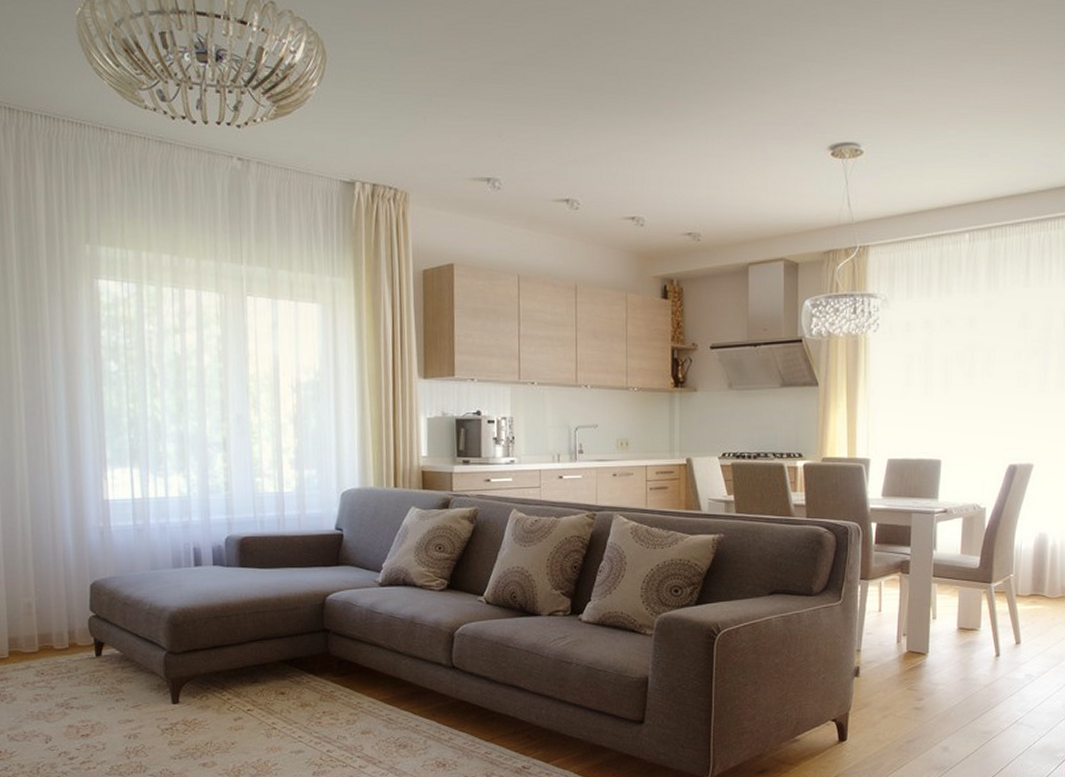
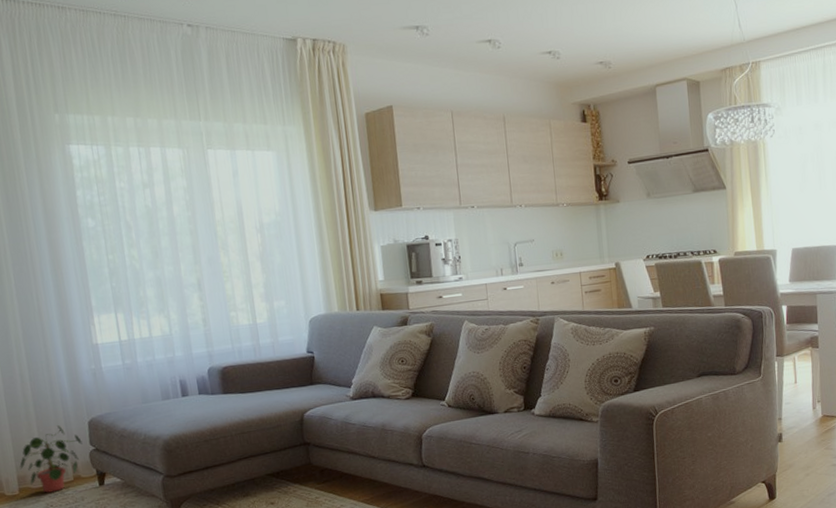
potted plant: none [12,584,82,659] -> present [19,424,83,493]

